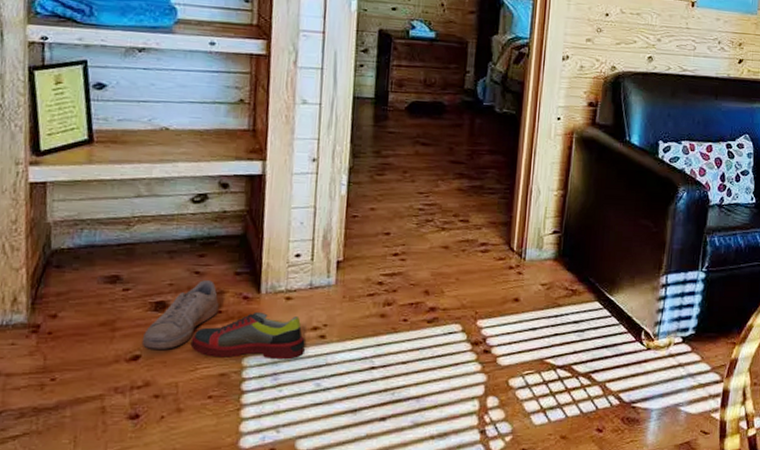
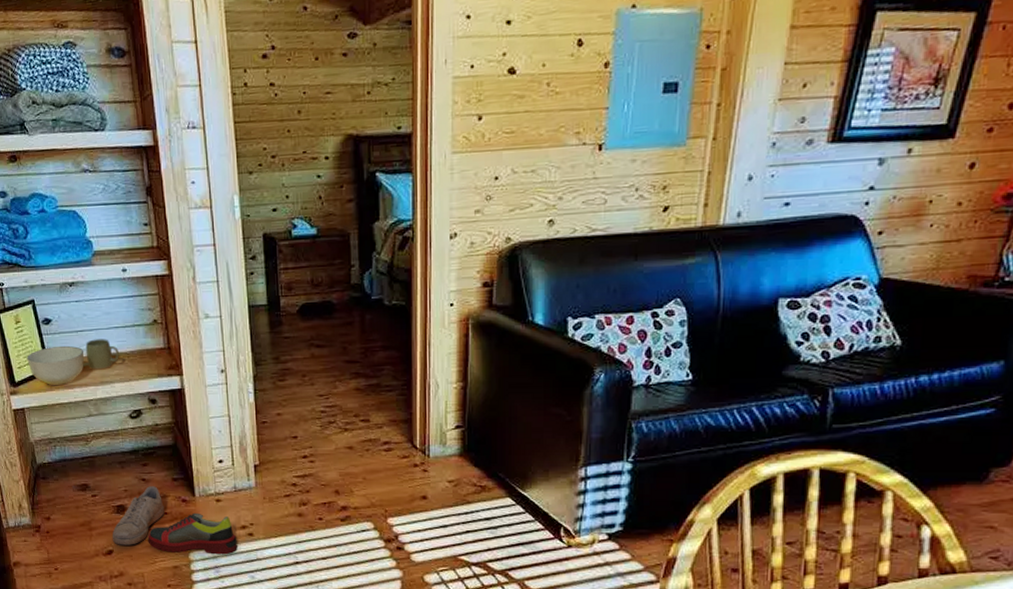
bowl: none [61,115,144,160] -> present [26,345,84,386]
mug: none [145,112,190,147] -> present [85,339,119,370]

